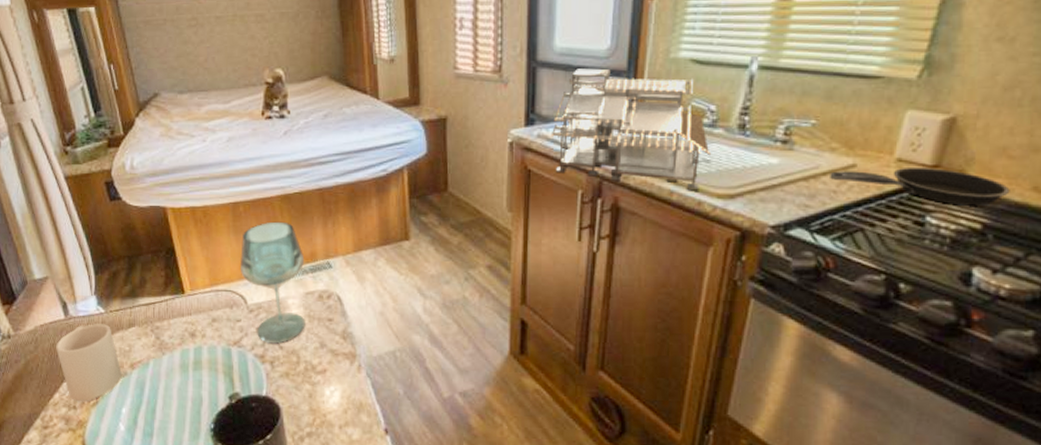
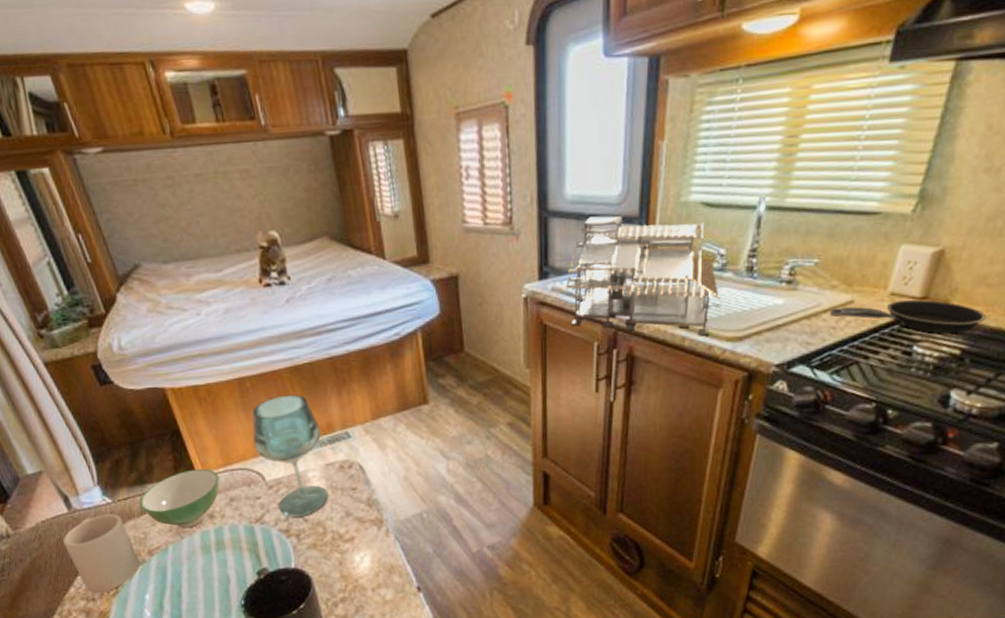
bowl: none [129,286,205,345] -> present [139,468,220,529]

